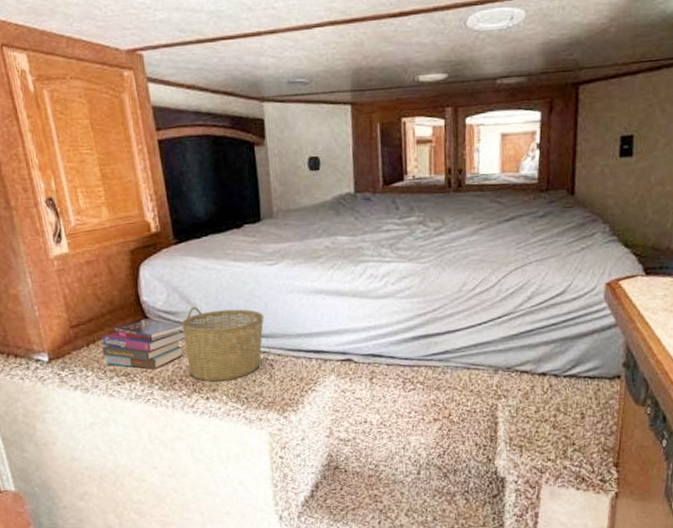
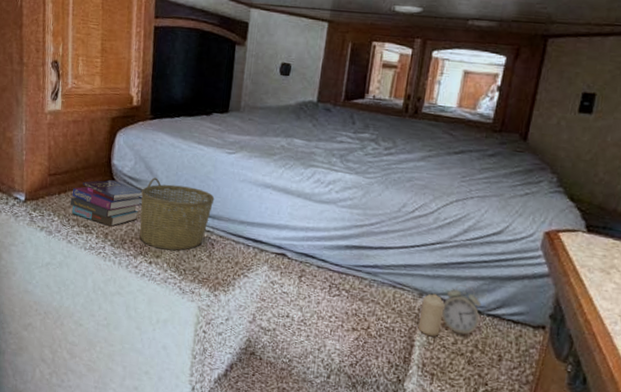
candle: none [498,367,522,410] -> present [418,293,445,337]
alarm clock: none [520,351,557,402] -> present [442,284,482,337]

